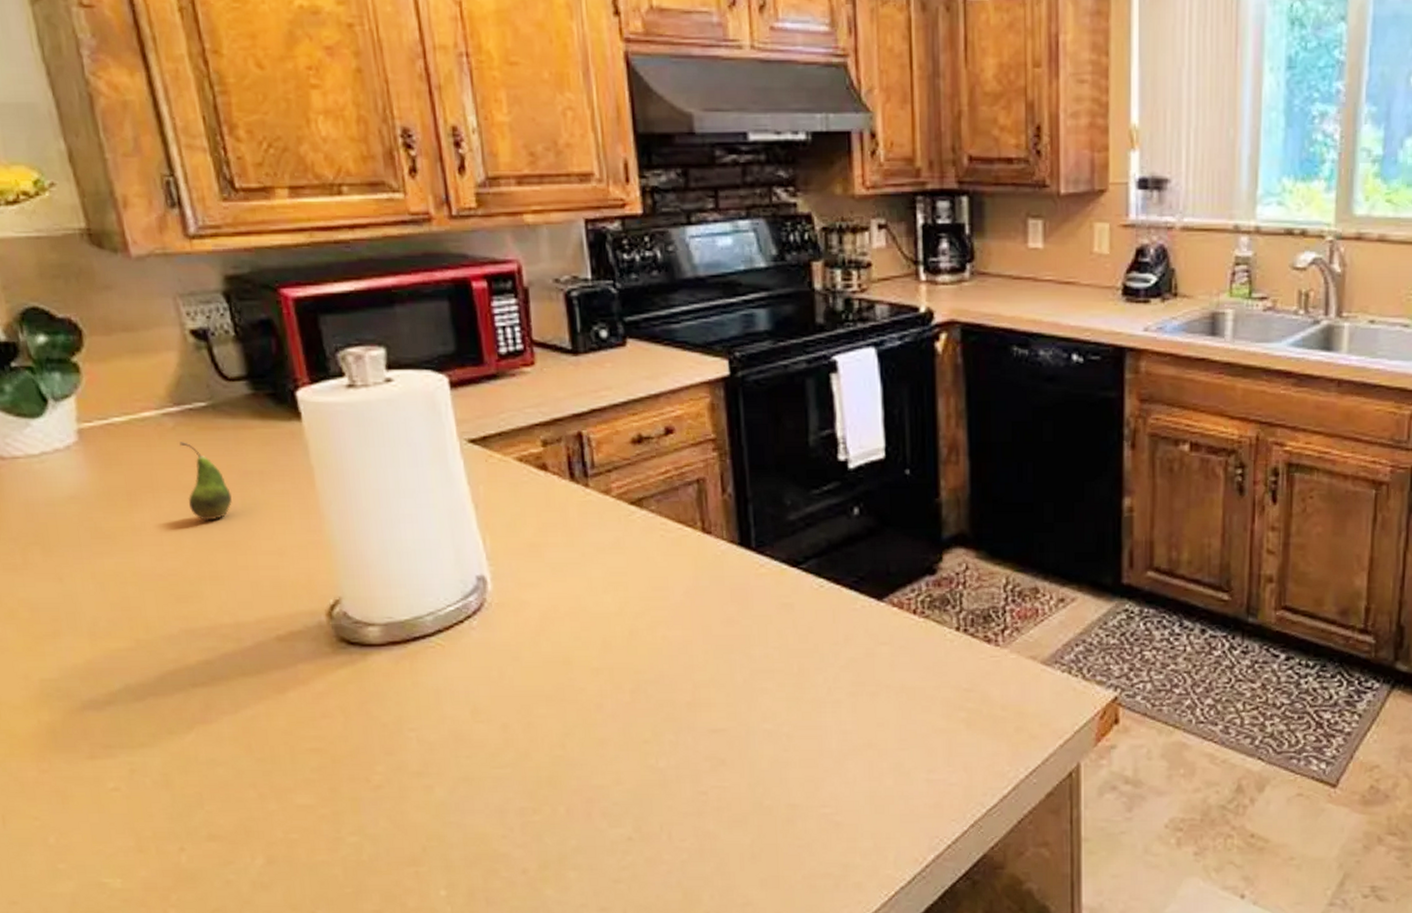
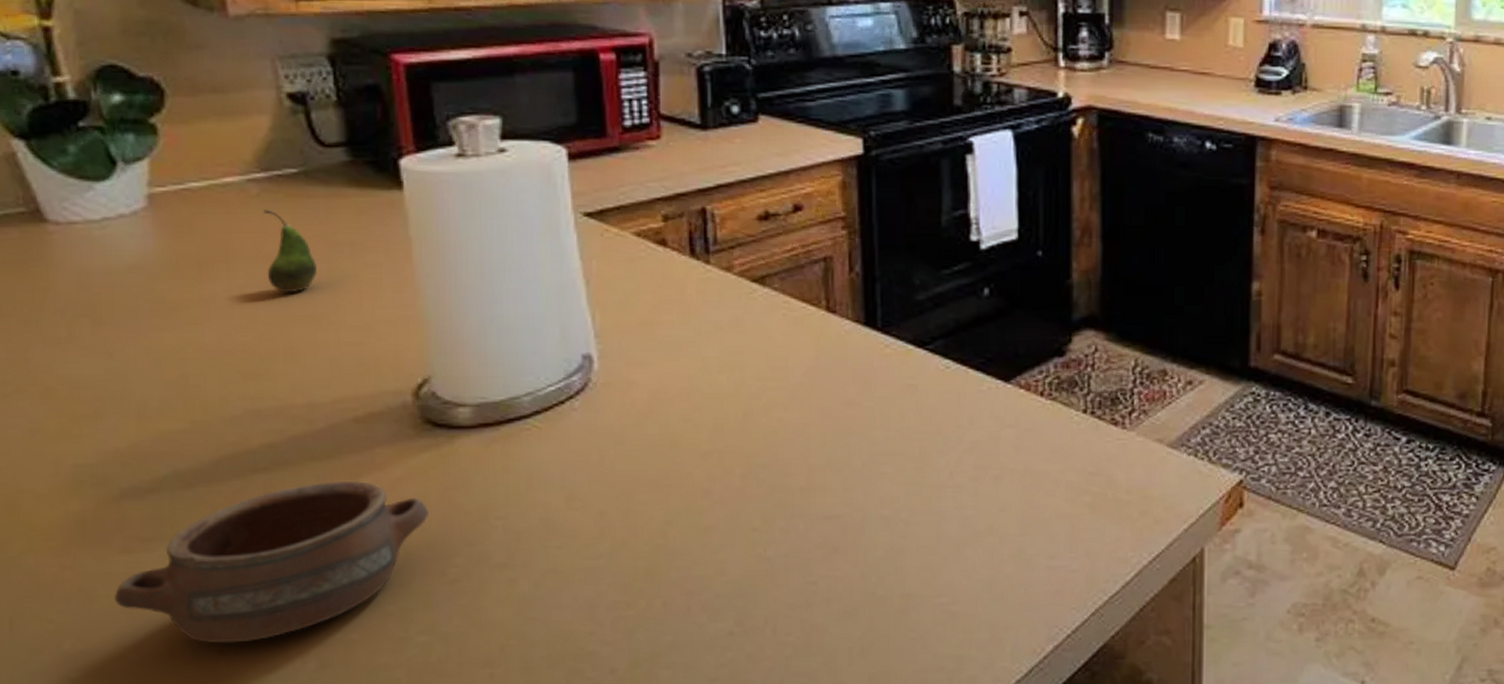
pottery: none [87,695,350,841] -> present [115,481,428,644]

